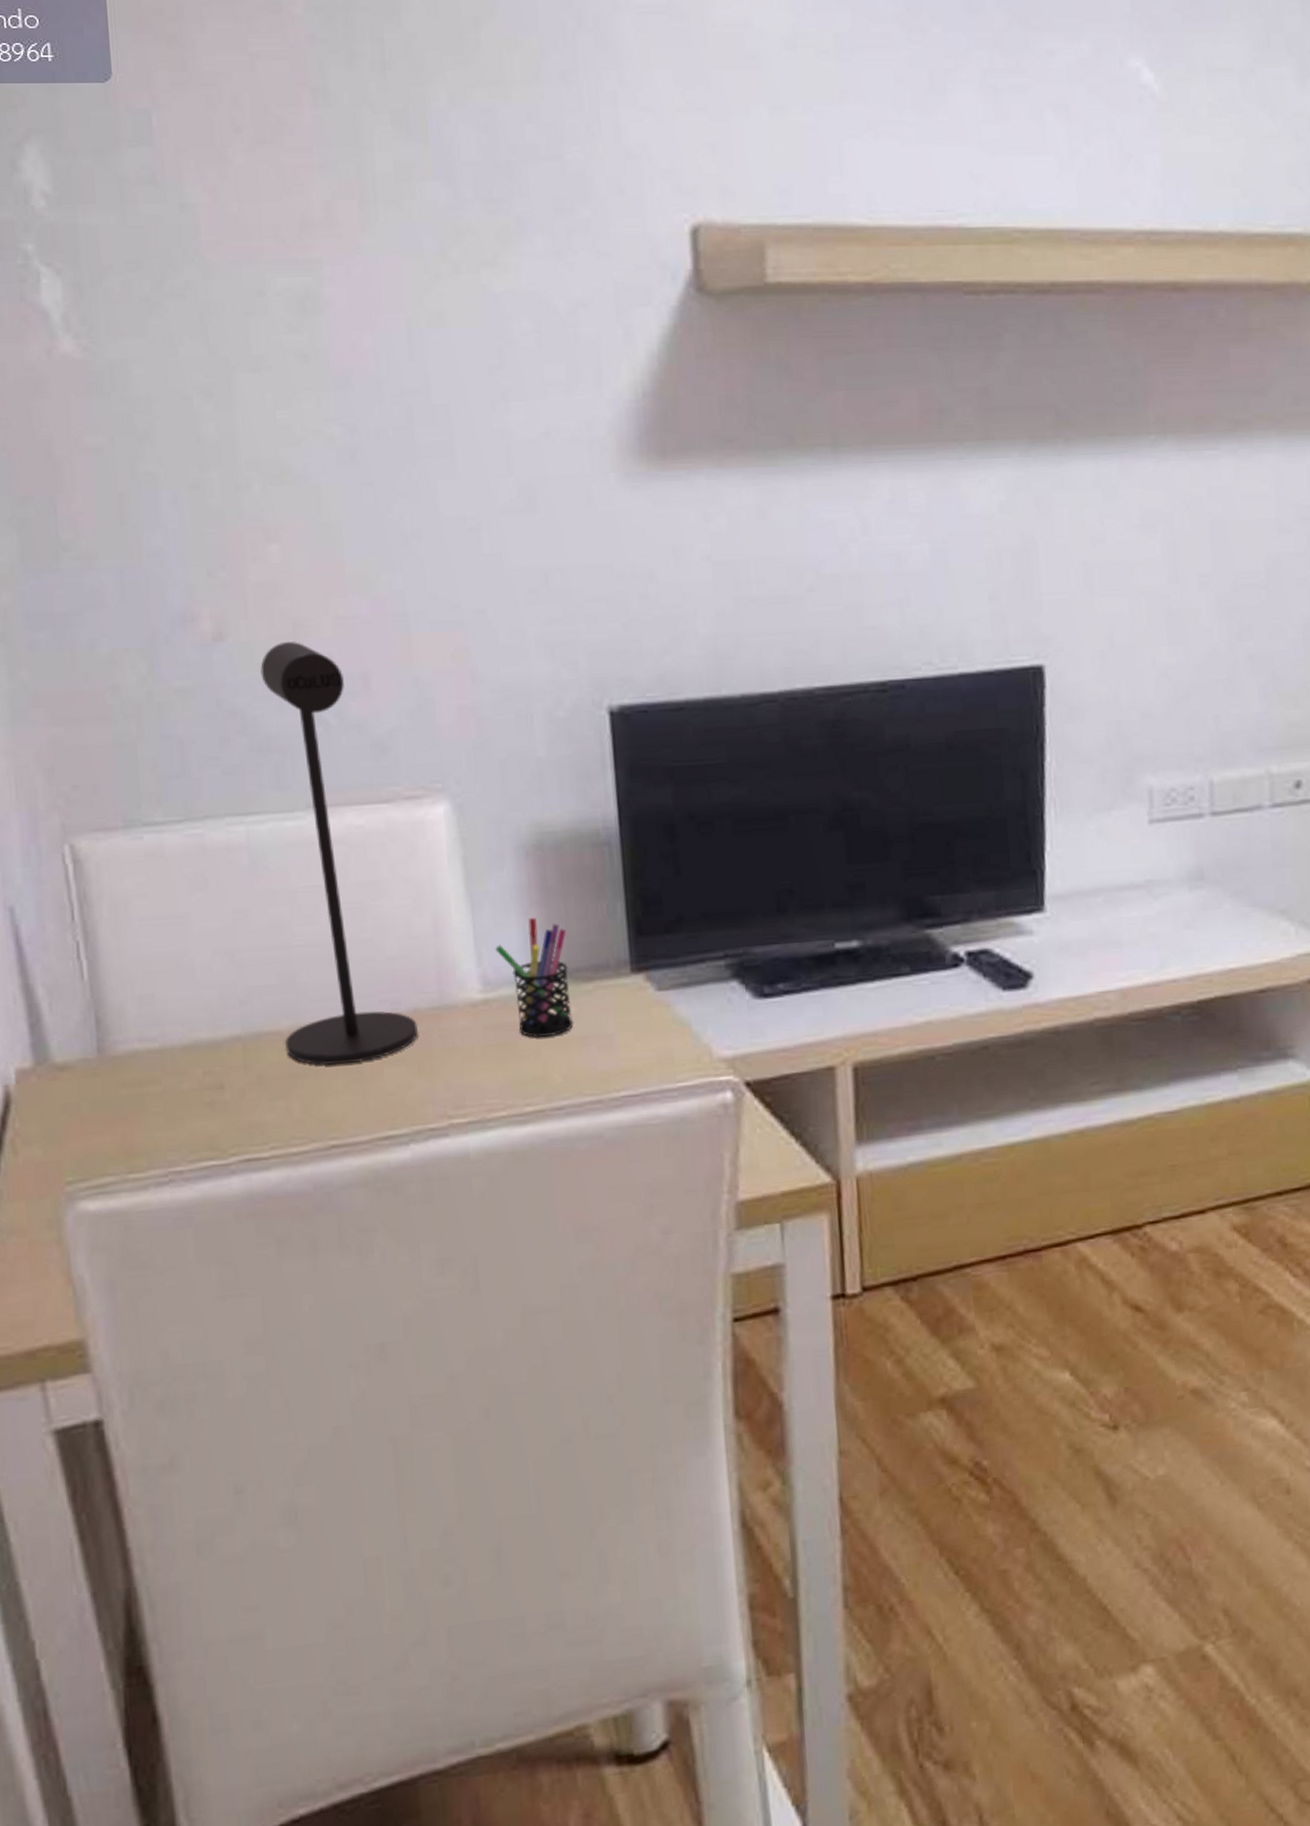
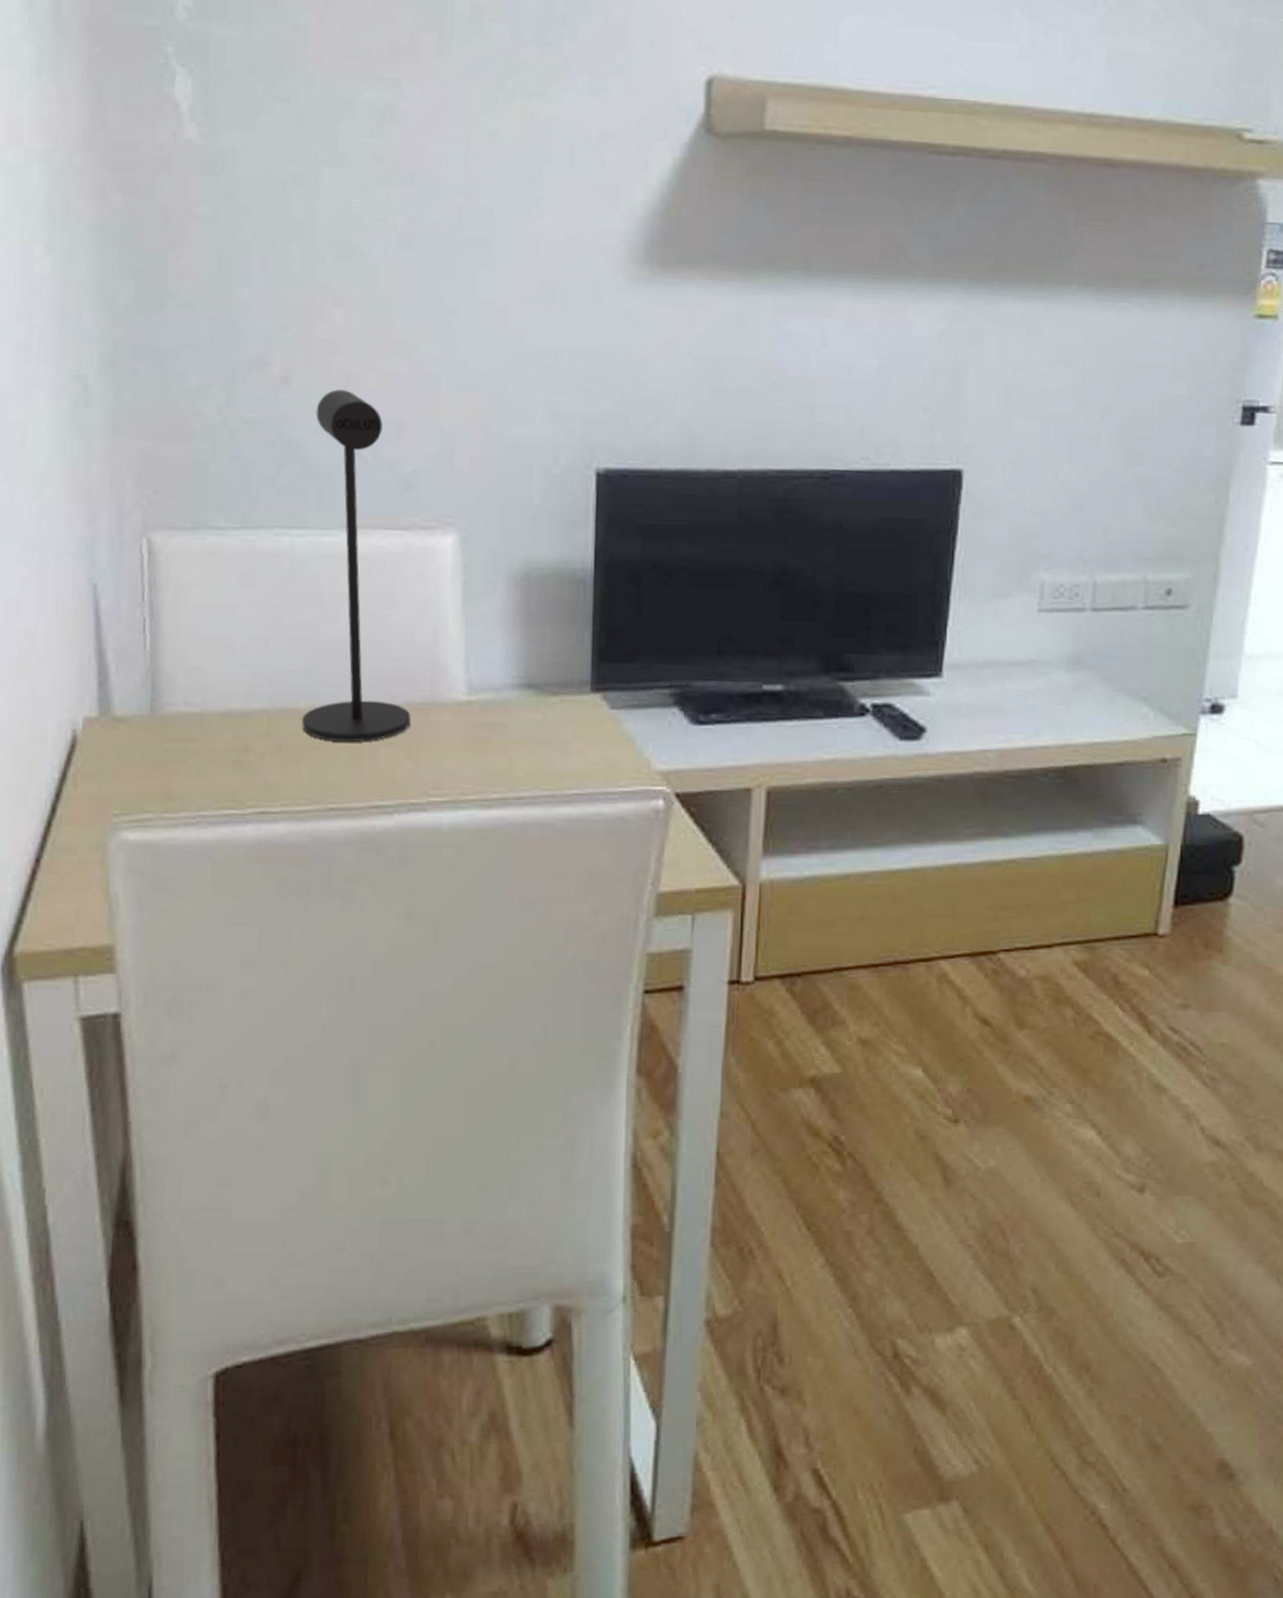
pen holder: present [495,917,574,1038] -> none [481,637,542,737]

